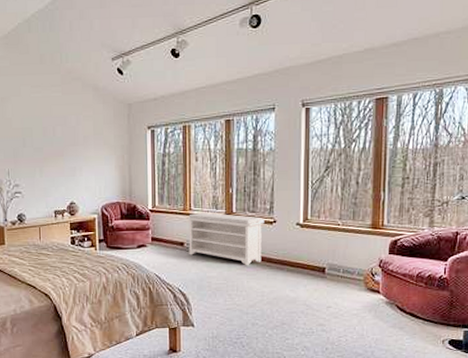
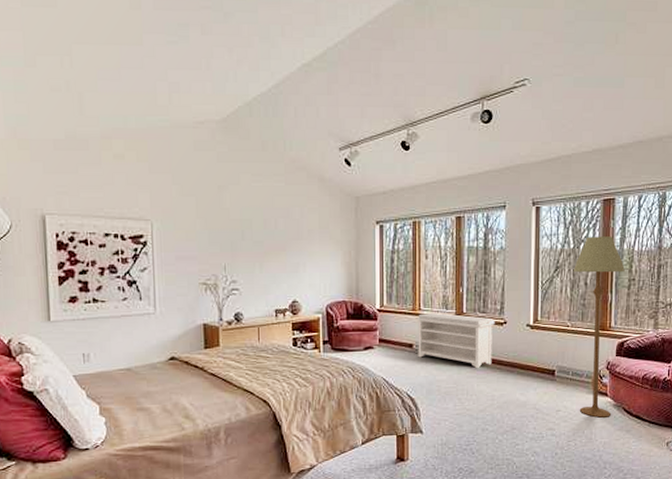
floor lamp: none [344,135,398,314] -> present [573,236,625,418]

